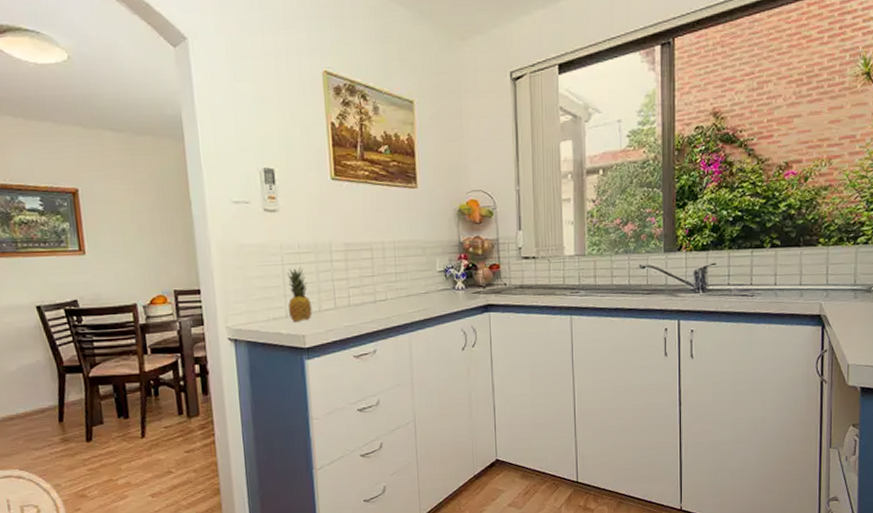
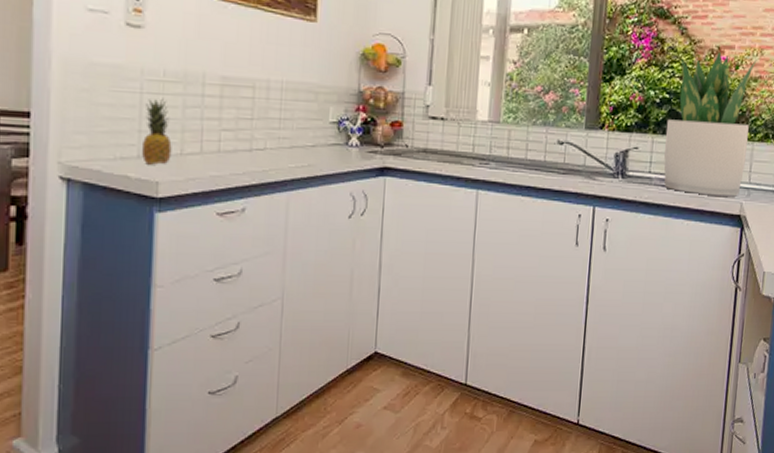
planter: none [741,167,826,300] -> present [664,52,757,197]

